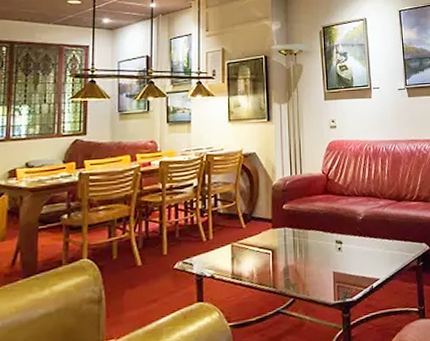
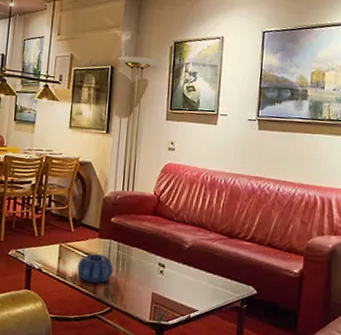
decorative bowl: none [253,245,291,278] -> present [77,253,113,284]

